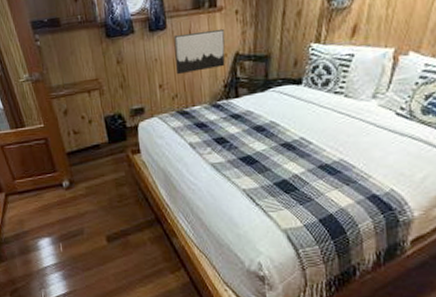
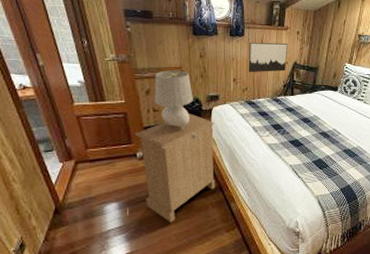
cabinet: none [57,132,152,261] -> present [134,113,216,223]
table lamp: none [71,82,115,153] -> present [155,70,193,130]

